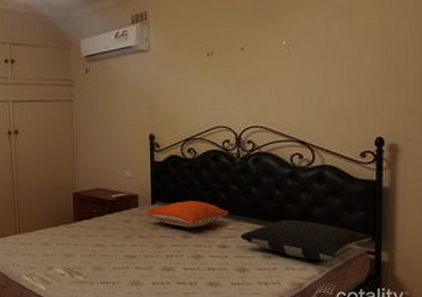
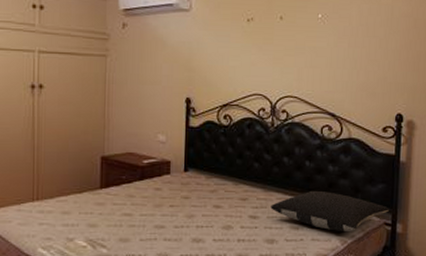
pillow: present [145,201,229,228] -> none [177,169,261,198]

